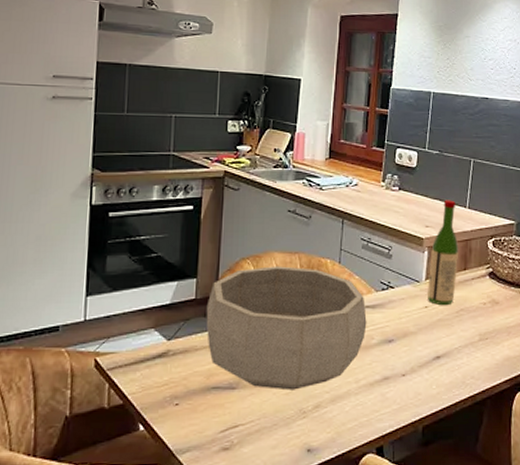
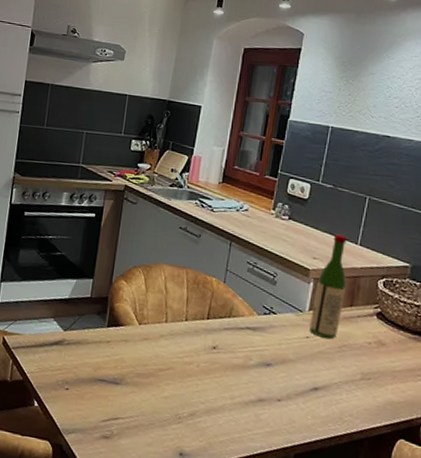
decorative bowl: present [206,266,367,391] -> none [98,276,247,396]

